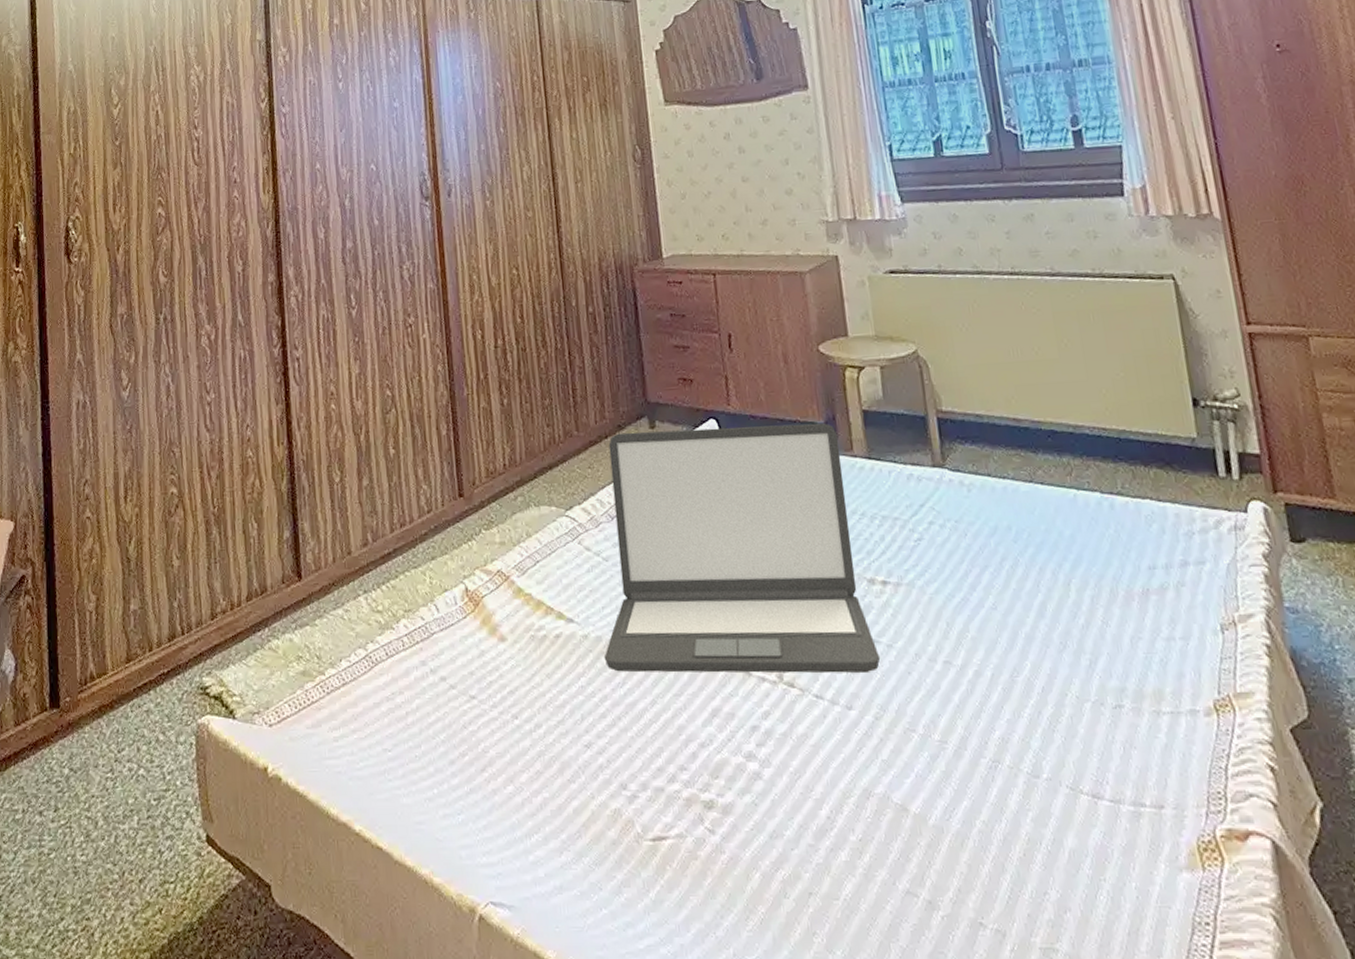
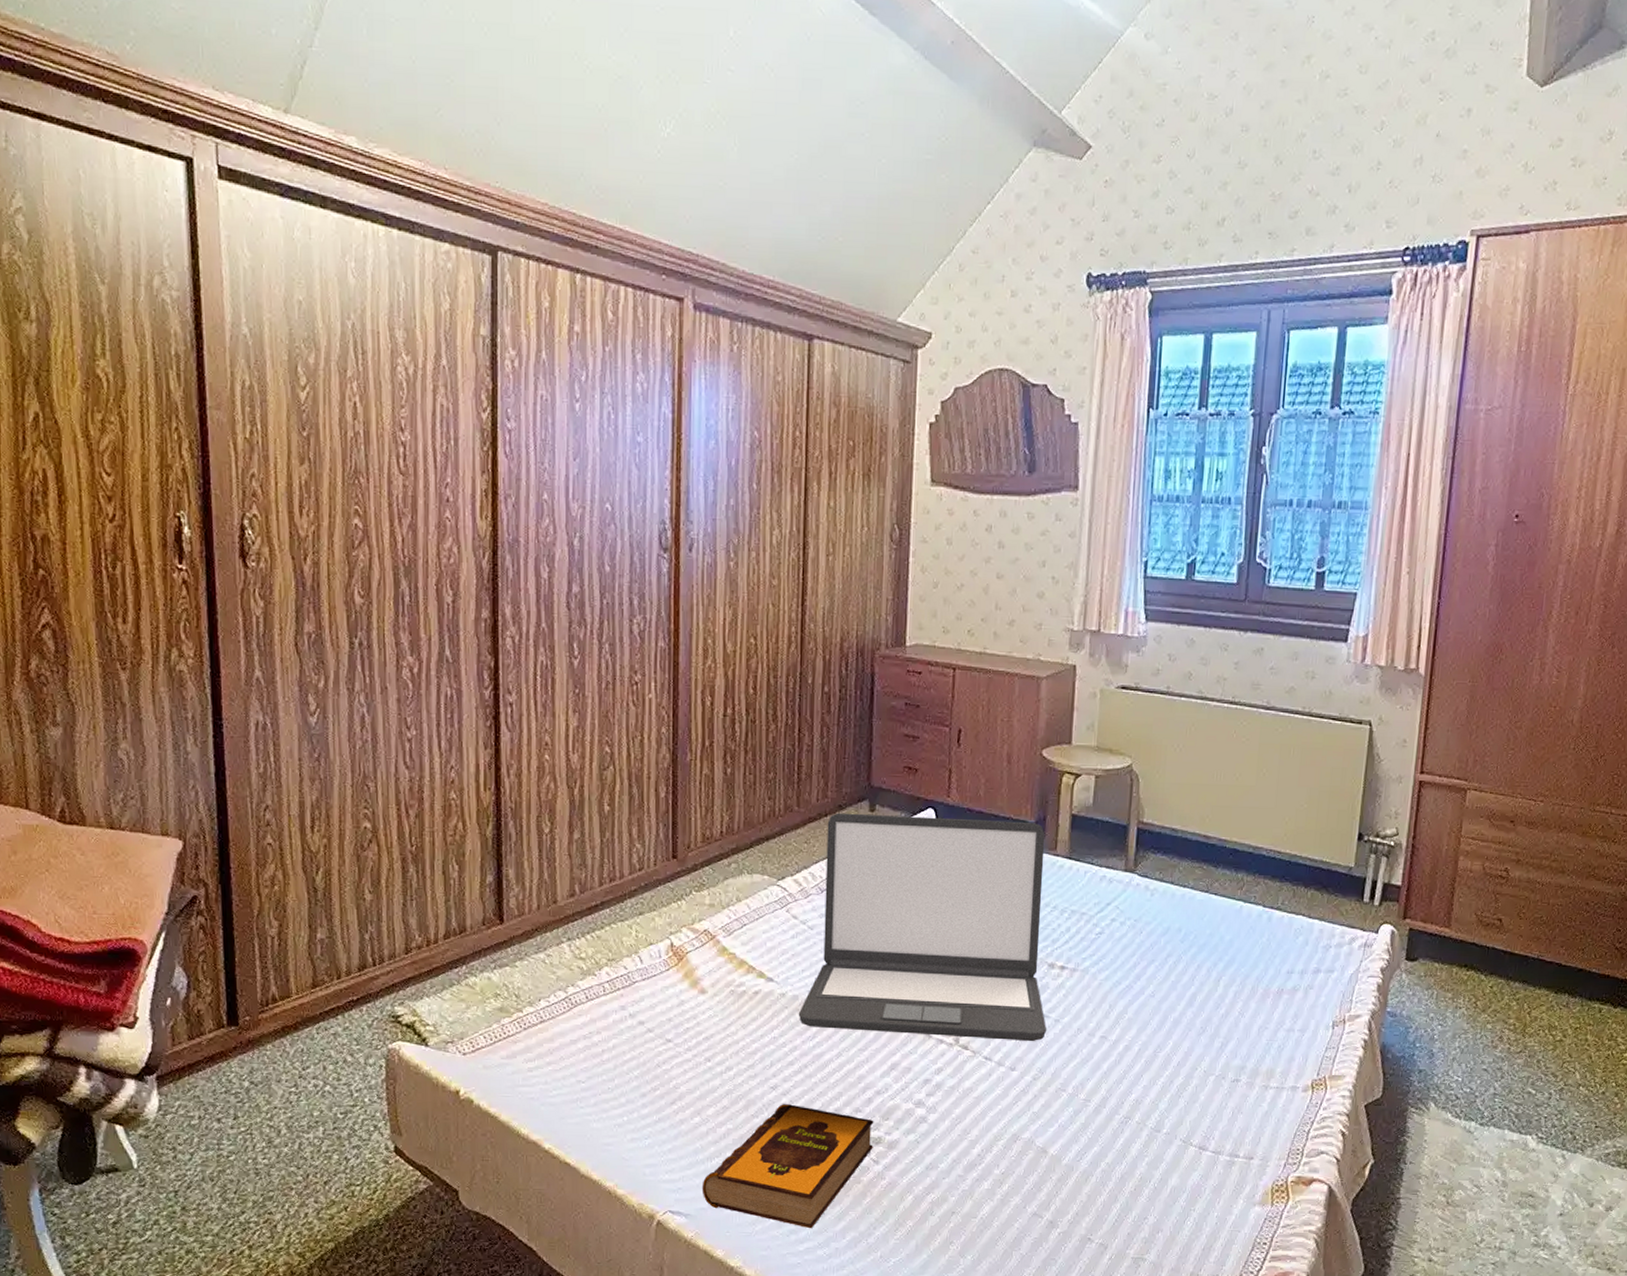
hardback book: none [523,765,706,920] -> present [701,1104,874,1229]

